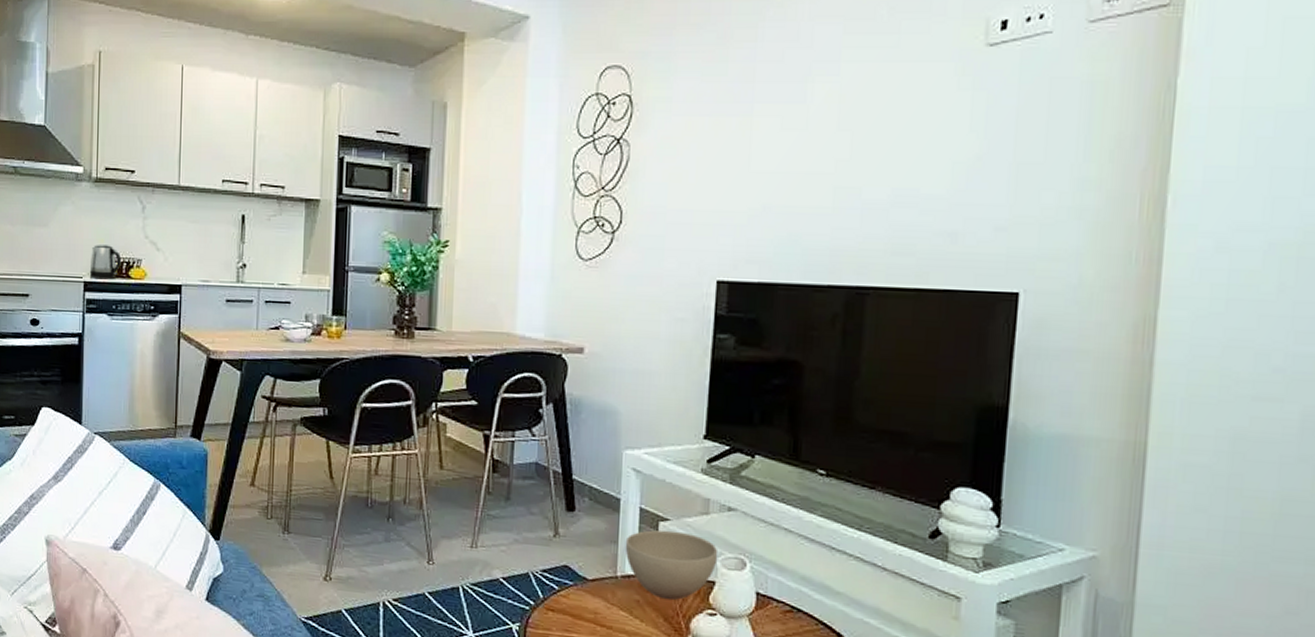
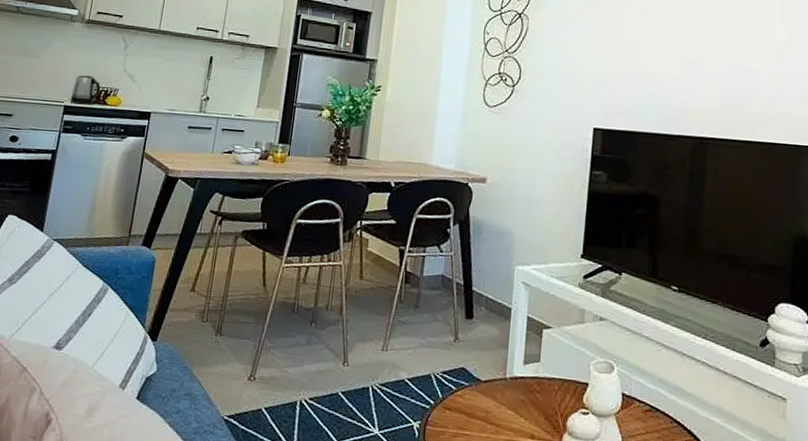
bowl: present [625,529,718,601] -> none [513,336,591,401]

